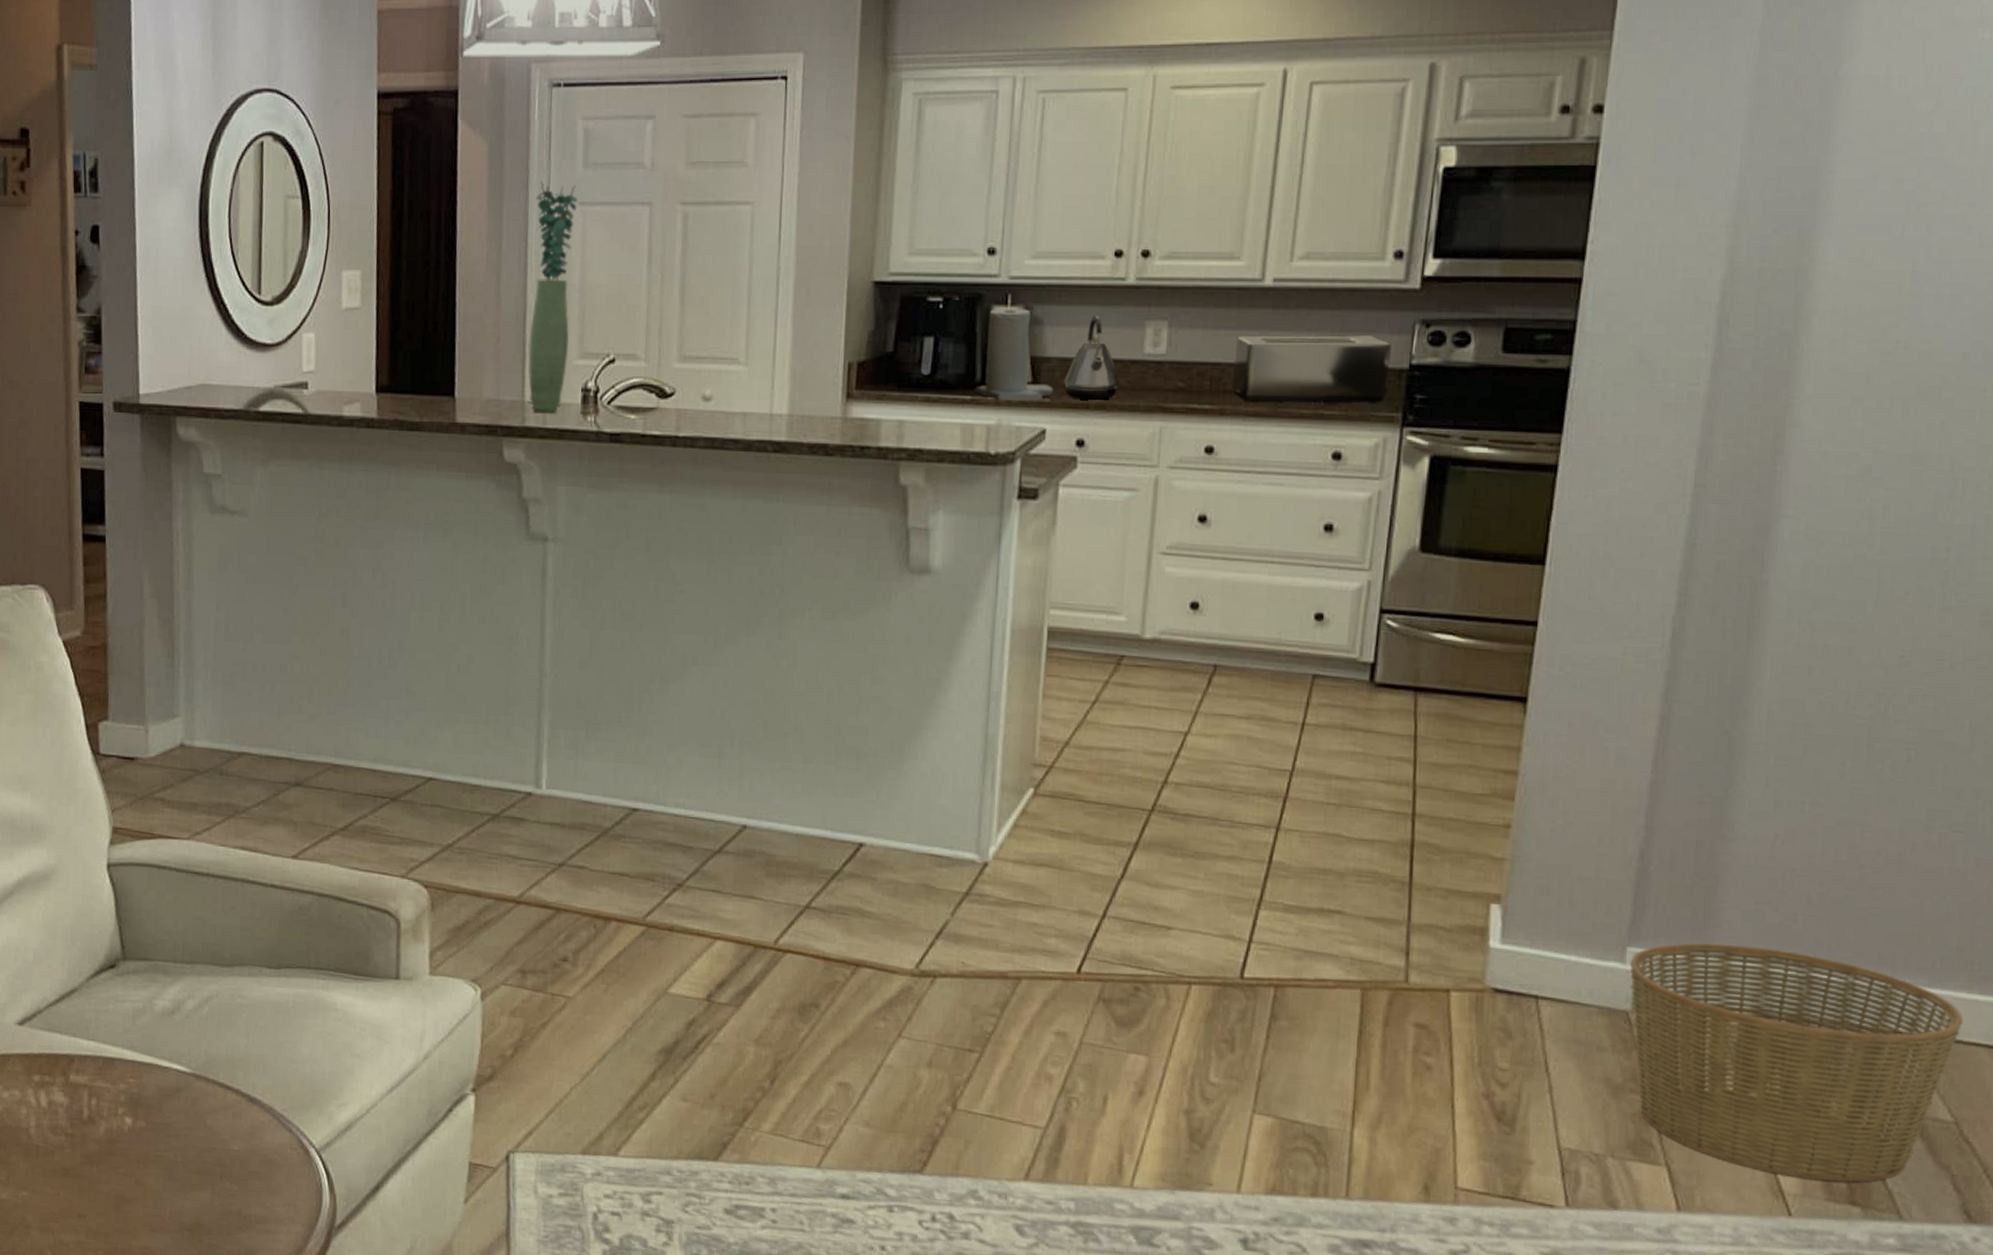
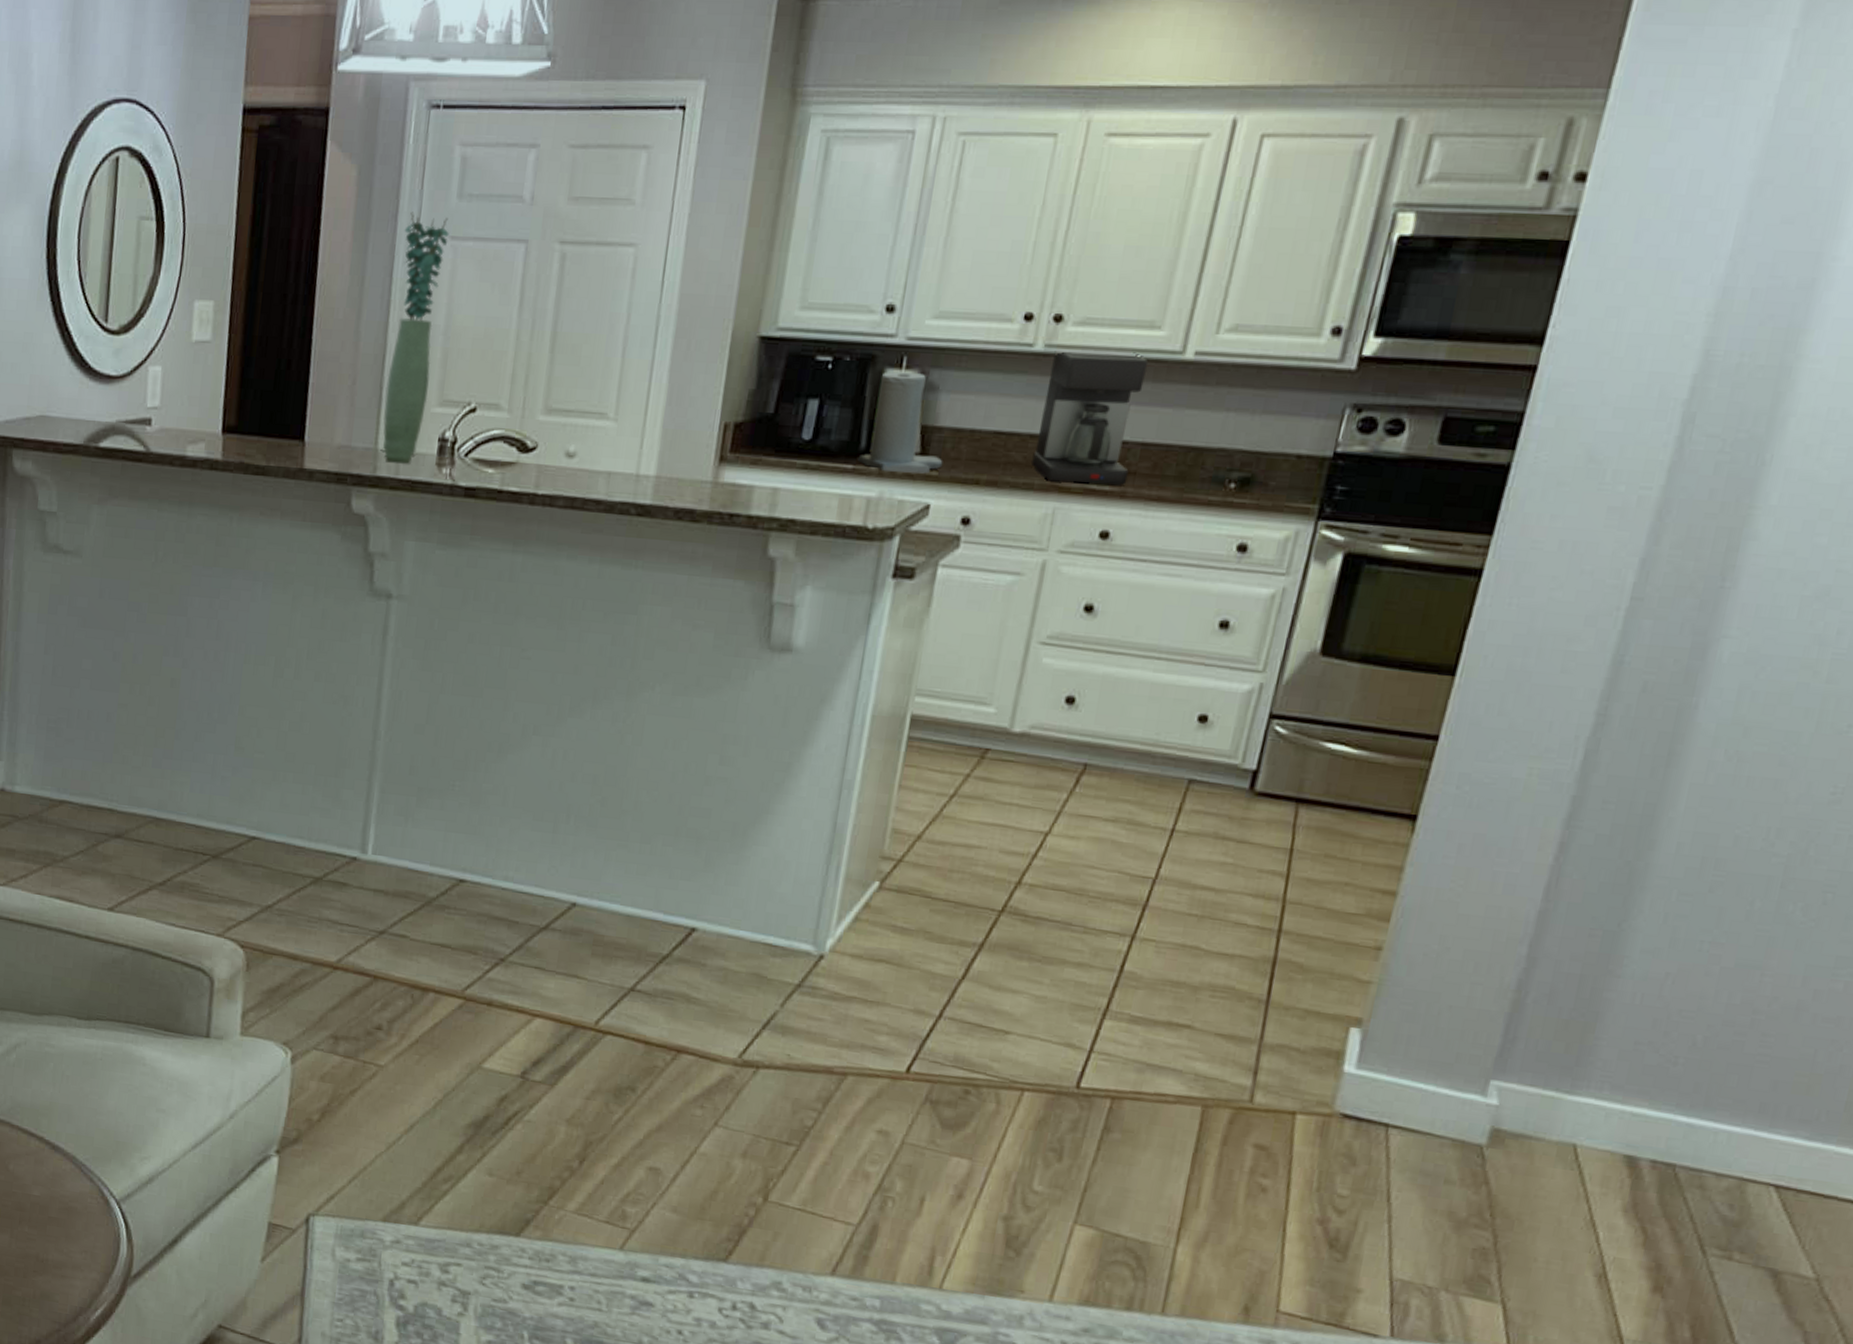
kettle: present [1064,316,1119,400] -> none [955,384,1015,476]
coffee maker: none [1135,281,1231,404] -> present [1031,351,1148,485]
toaster: present [1231,335,1391,403] -> none [1135,413,1317,493]
basket: present [1629,943,1963,1183] -> none [1481,1079,1842,1334]

